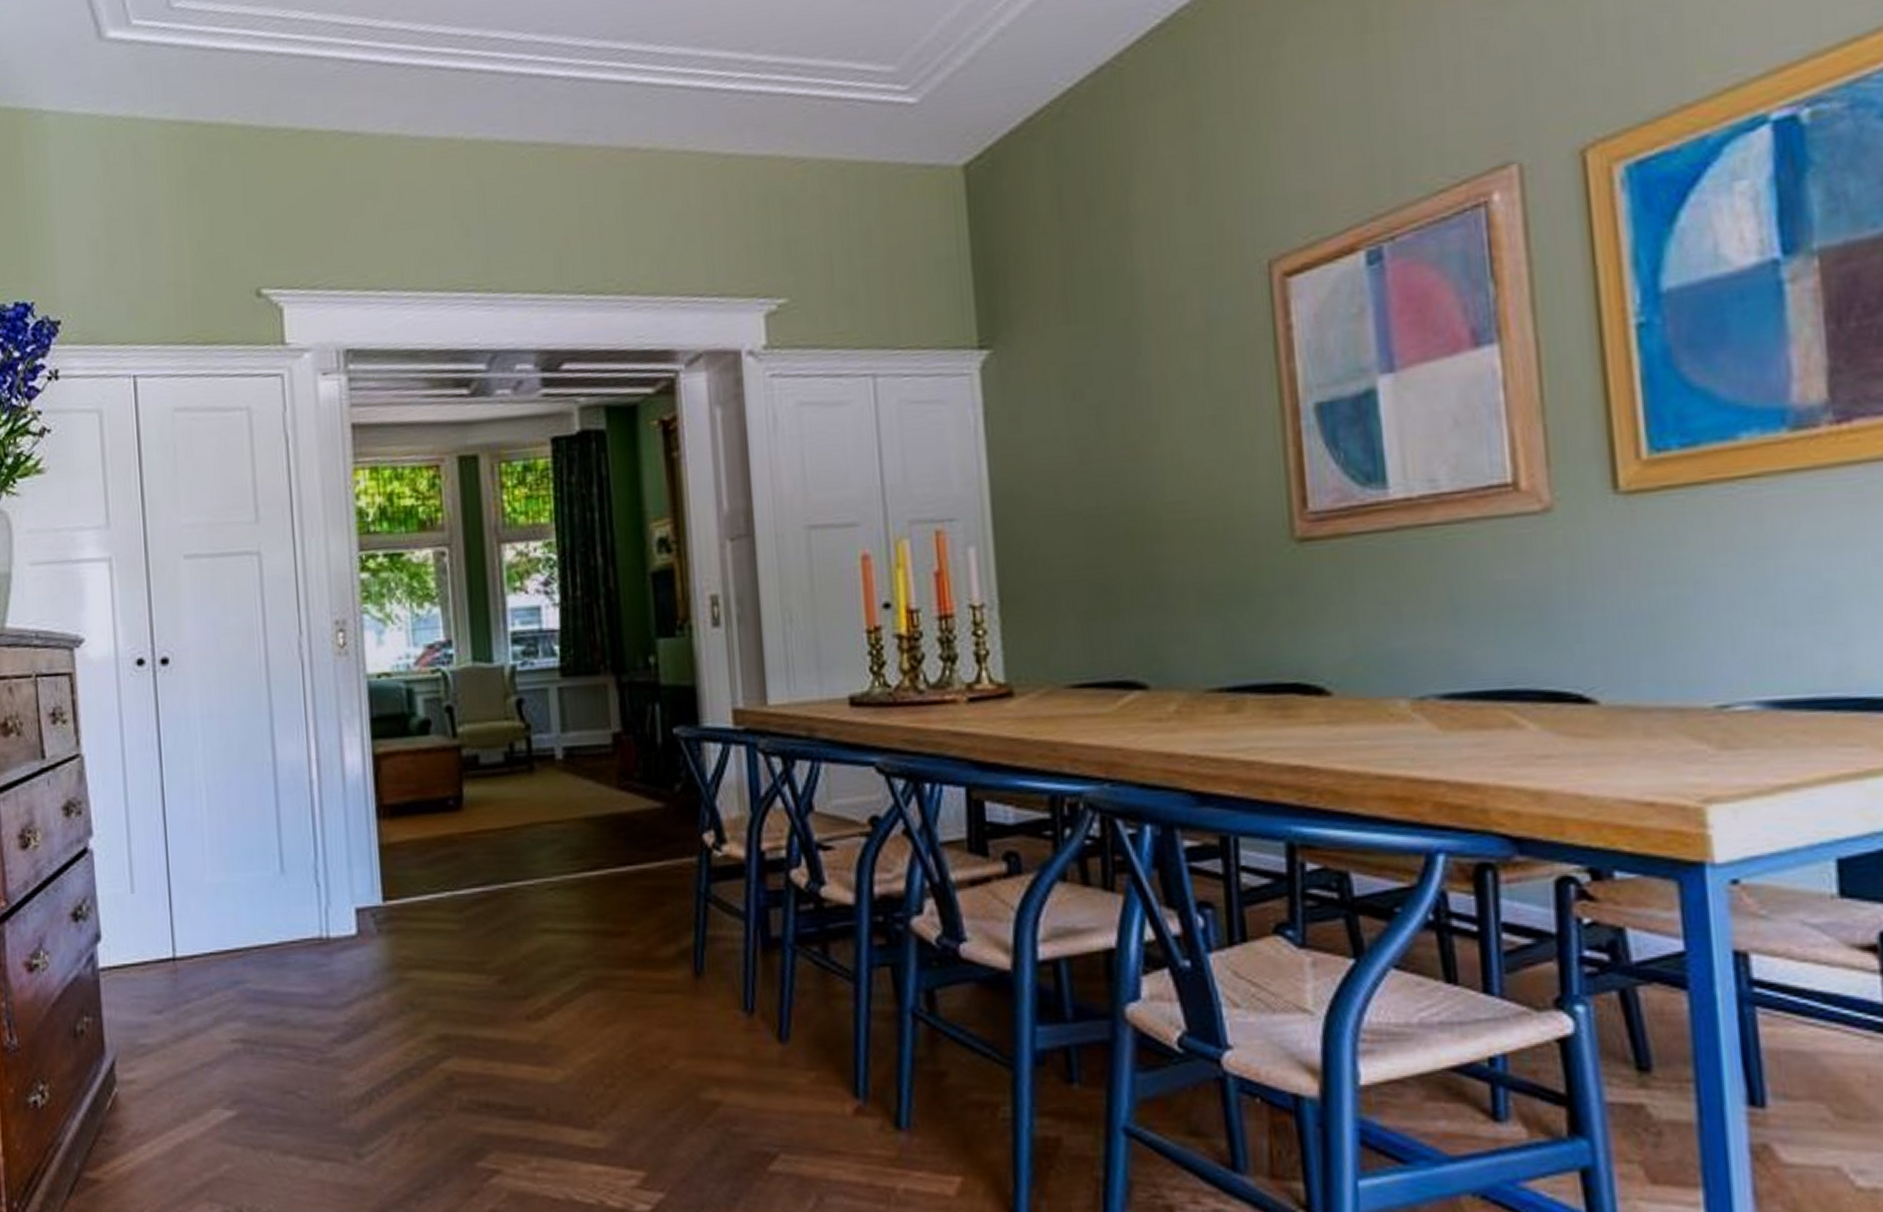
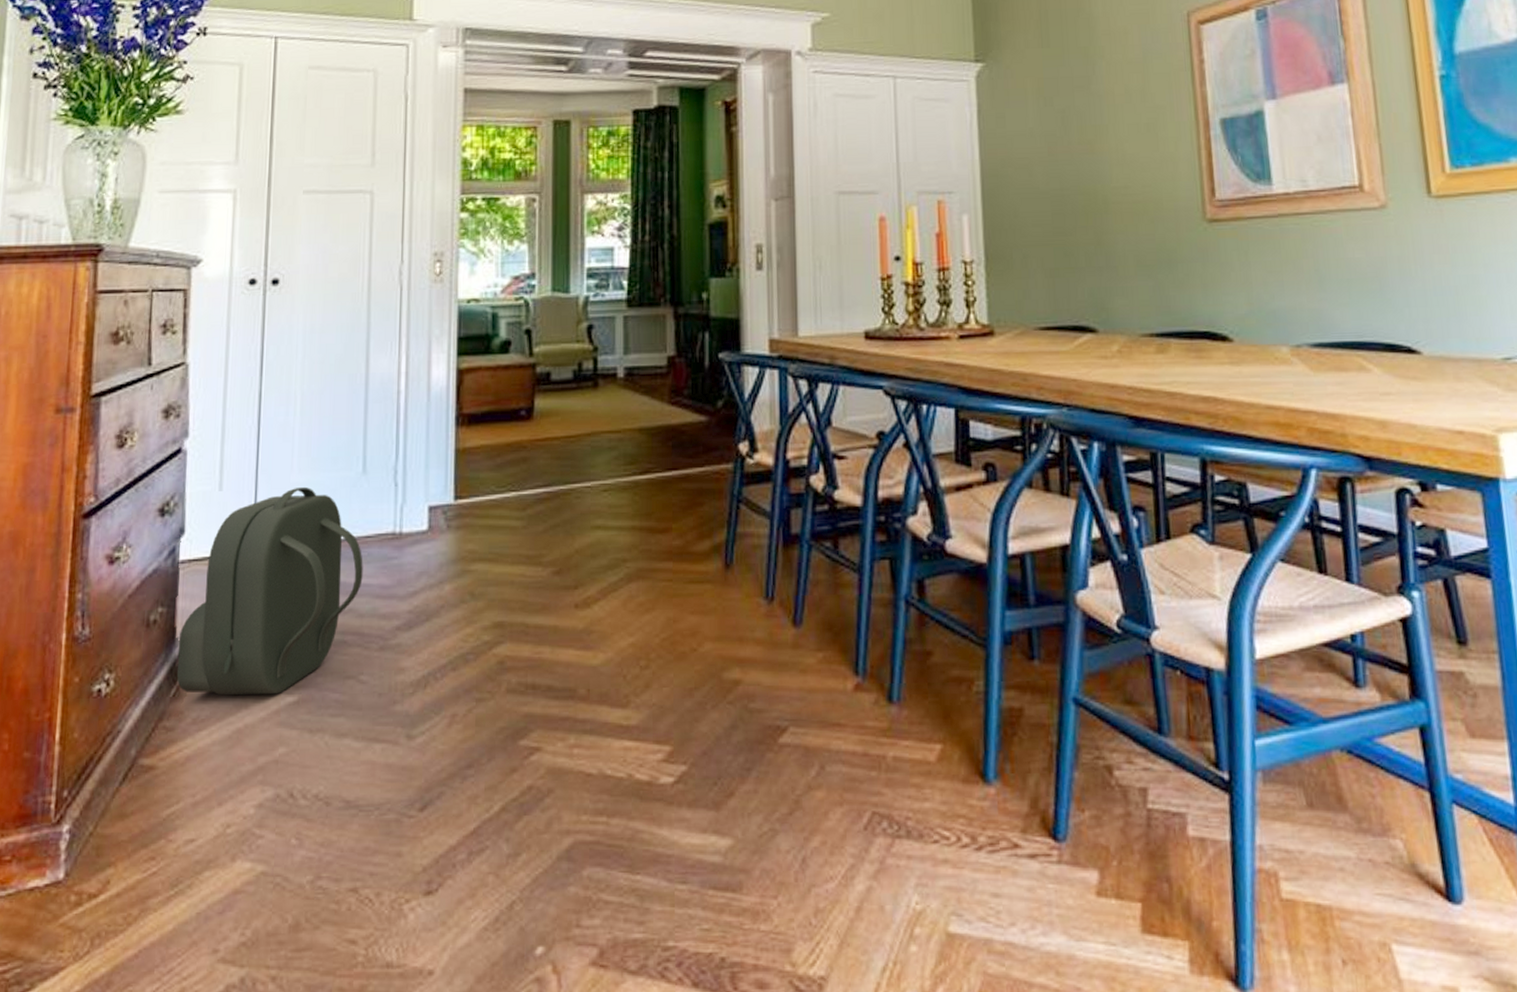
backpack: none [108,888,292,1110] -> present [176,486,363,696]

